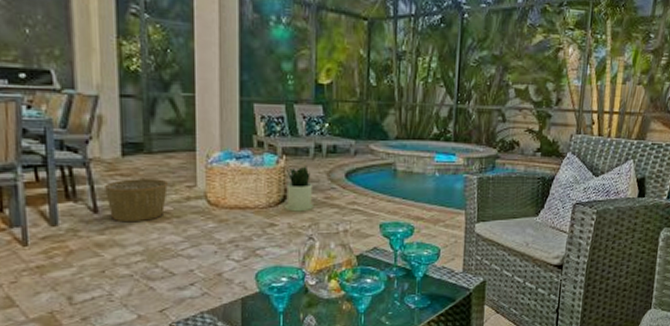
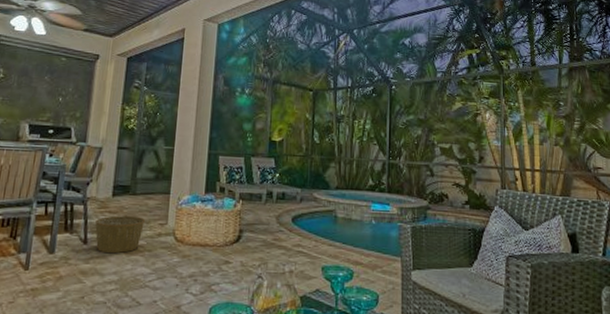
planter: present [283,166,315,212] -> none [237,209,265,252]

